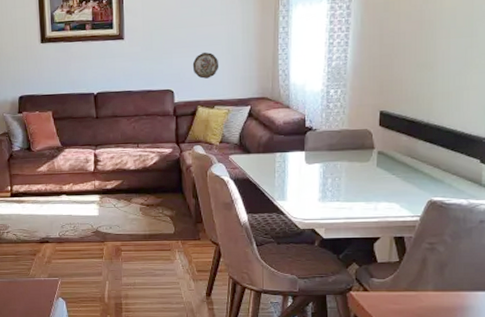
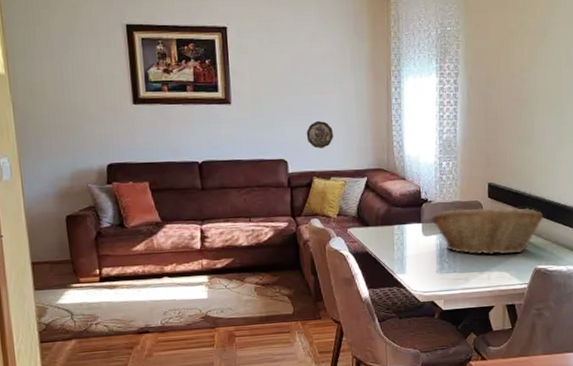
fruit basket: none [315,136,443,186] -> present [431,207,544,255]

